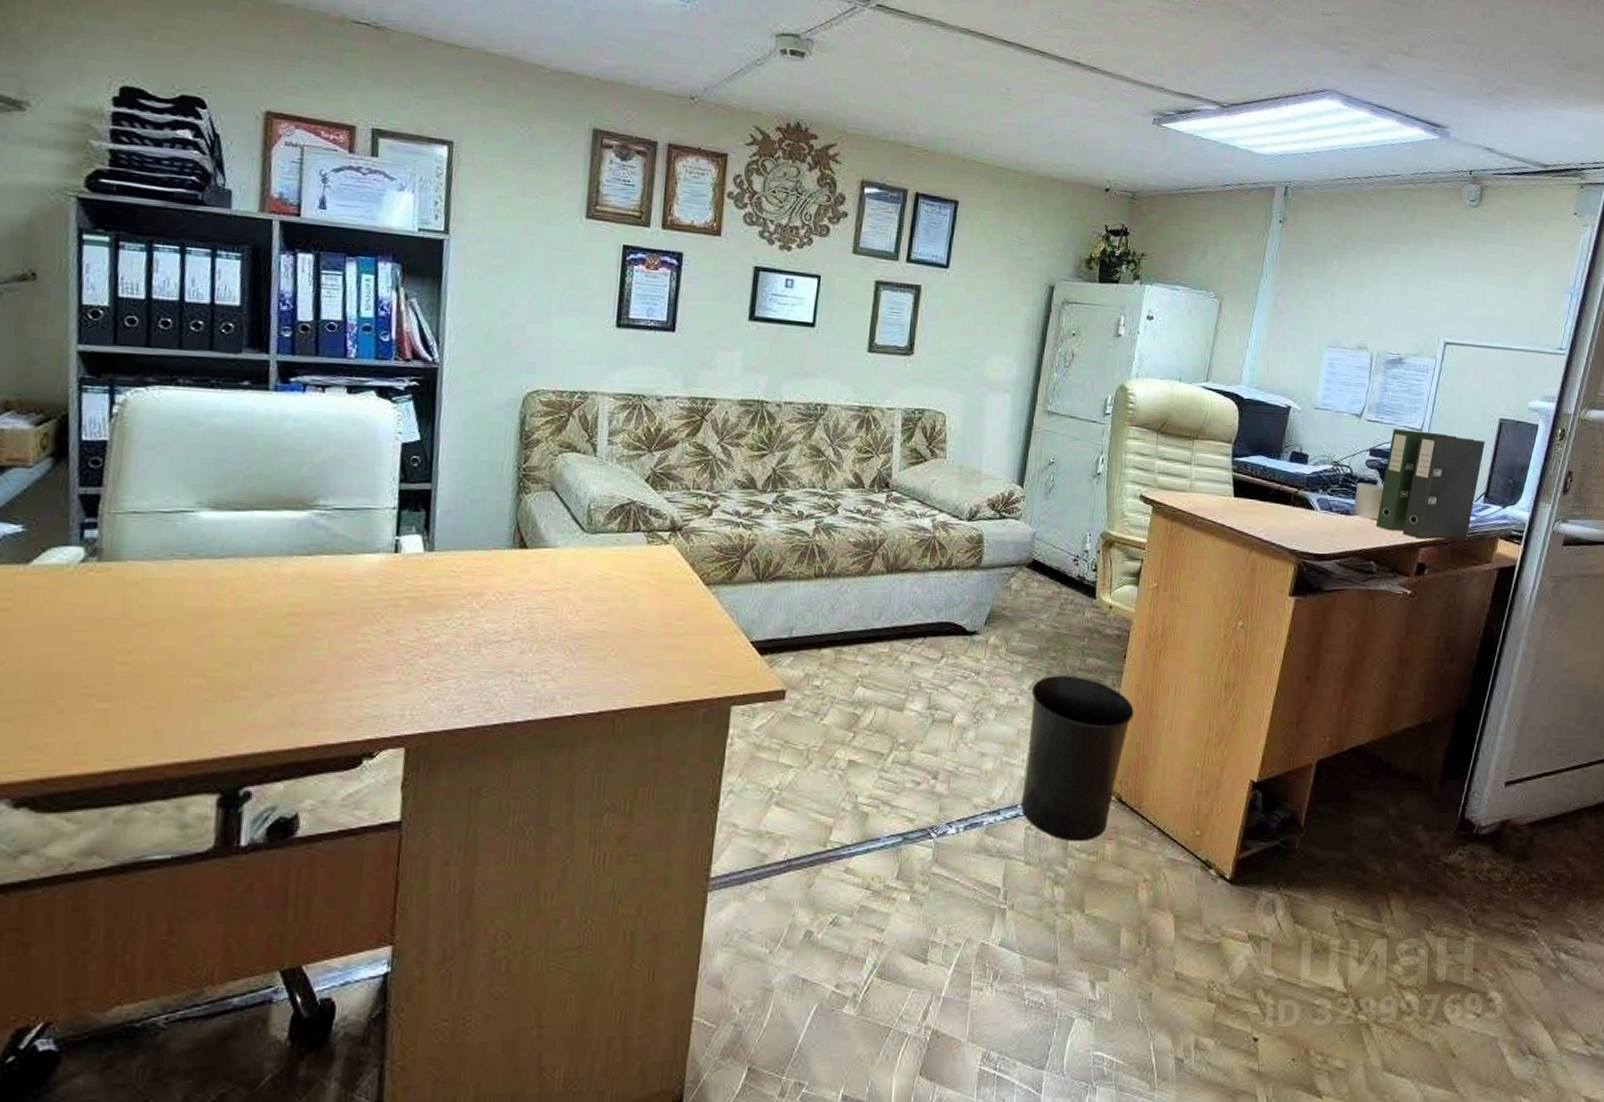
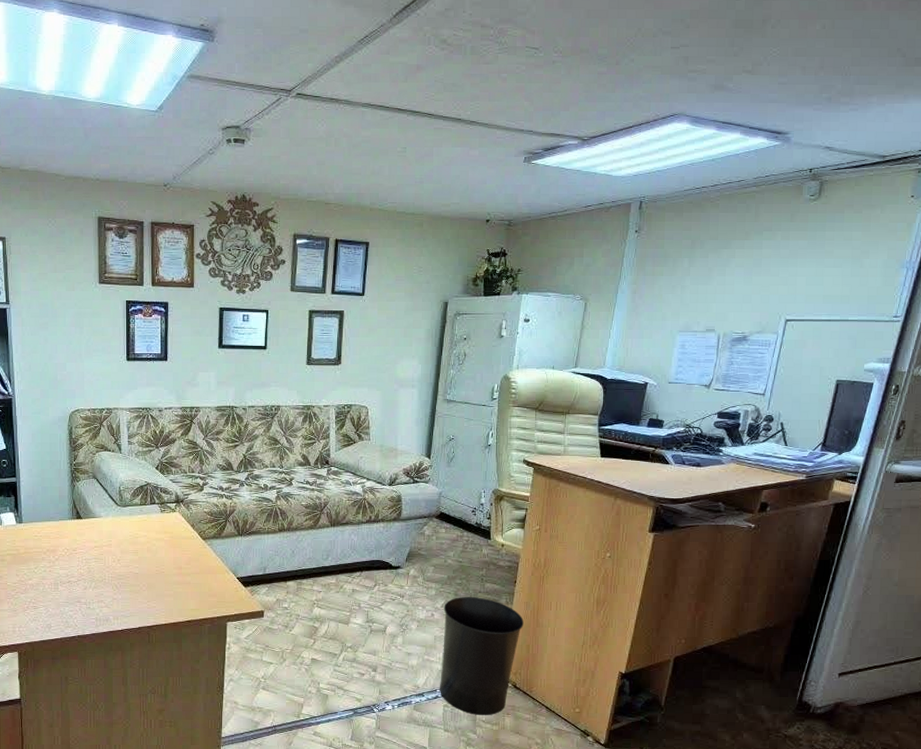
mug: present [1353,482,1384,521] -> none [703,440,731,470]
binder: present [1375,429,1485,540] -> none [723,395,823,483]

